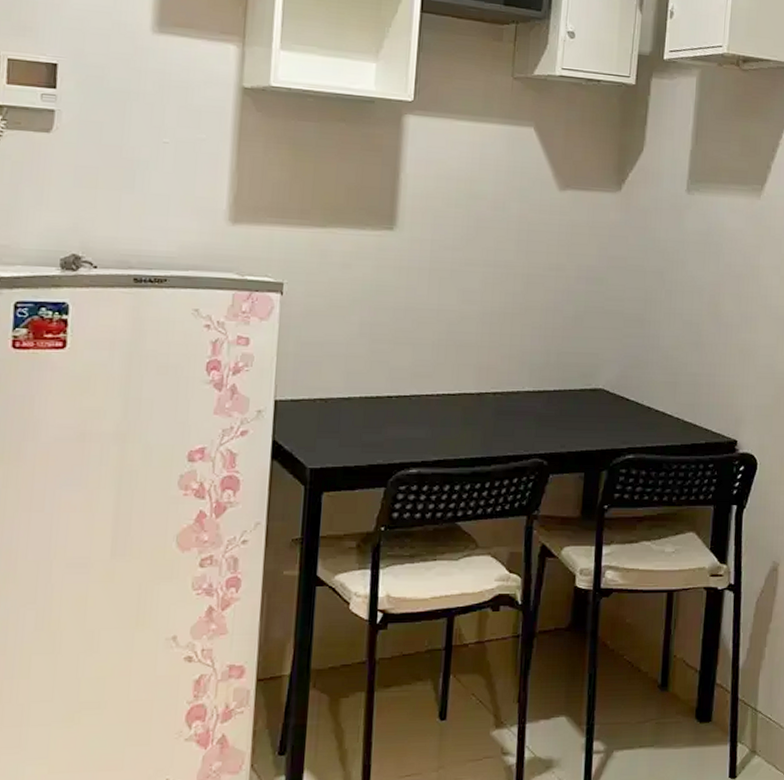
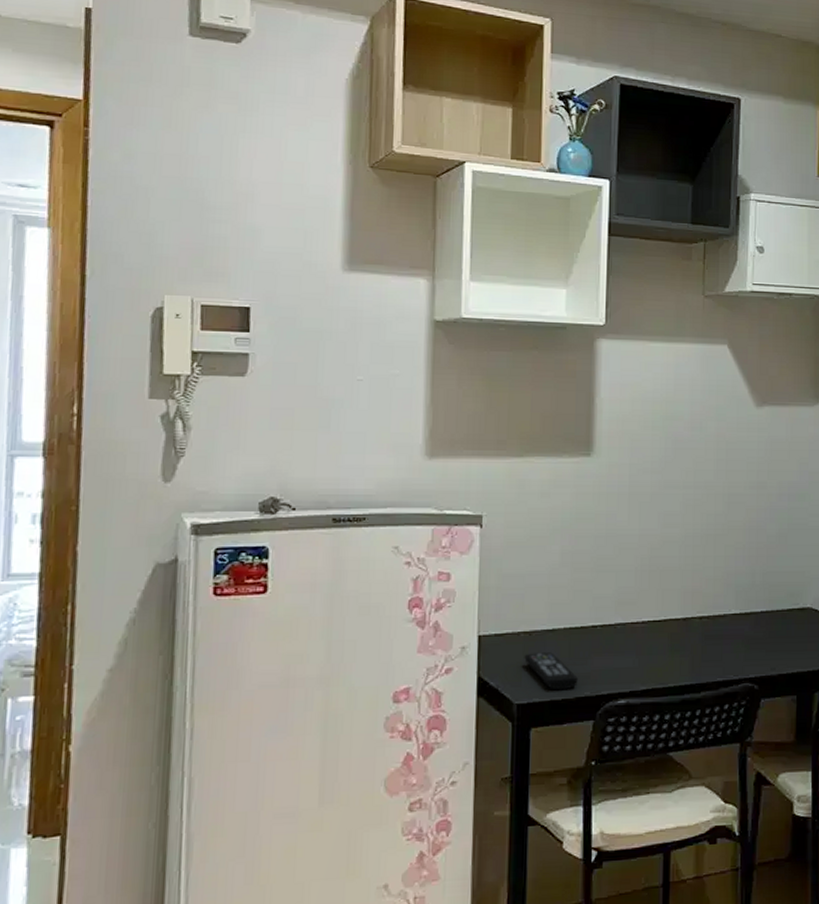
remote control: none [319,419,371,457] -> present [524,652,578,691]

